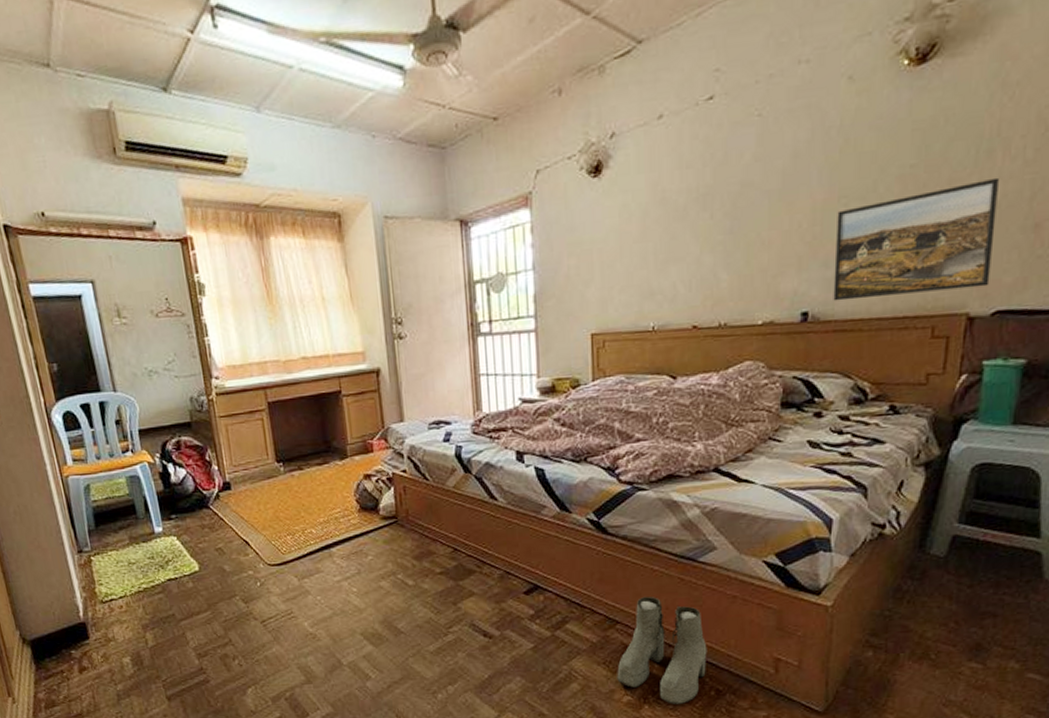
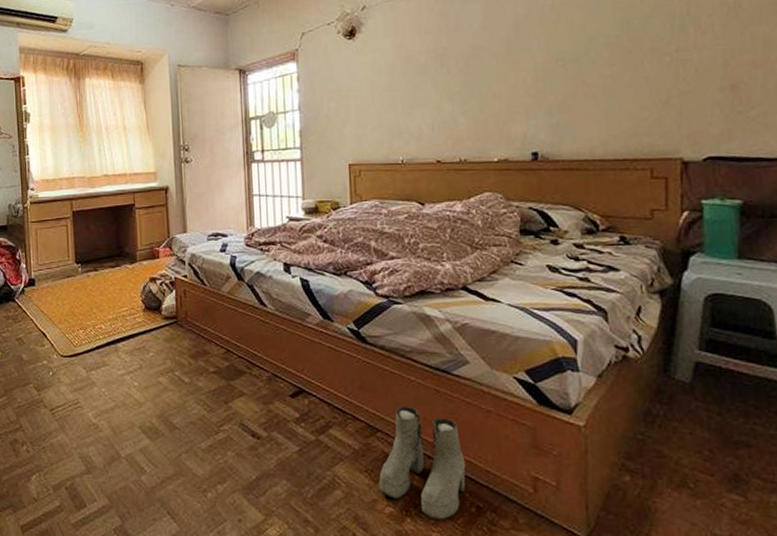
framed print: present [833,177,999,301] -> none [556,47,698,144]

